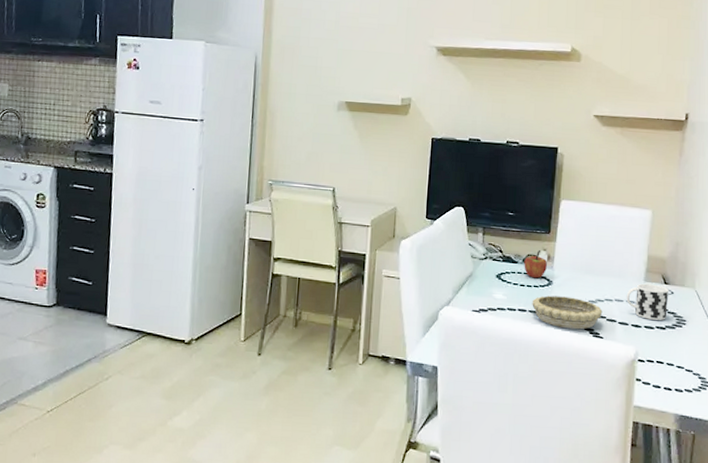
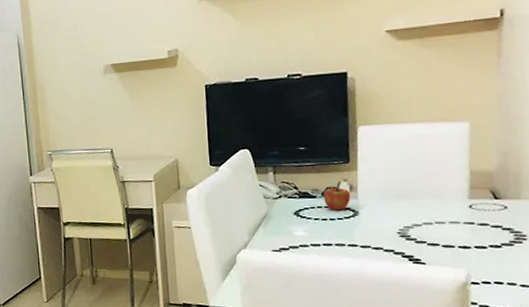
decorative bowl: present [532,295,603,330] -> none [338,225,422,258]
cup: present [626,283,669,320] -> none [448,200,502,239]

